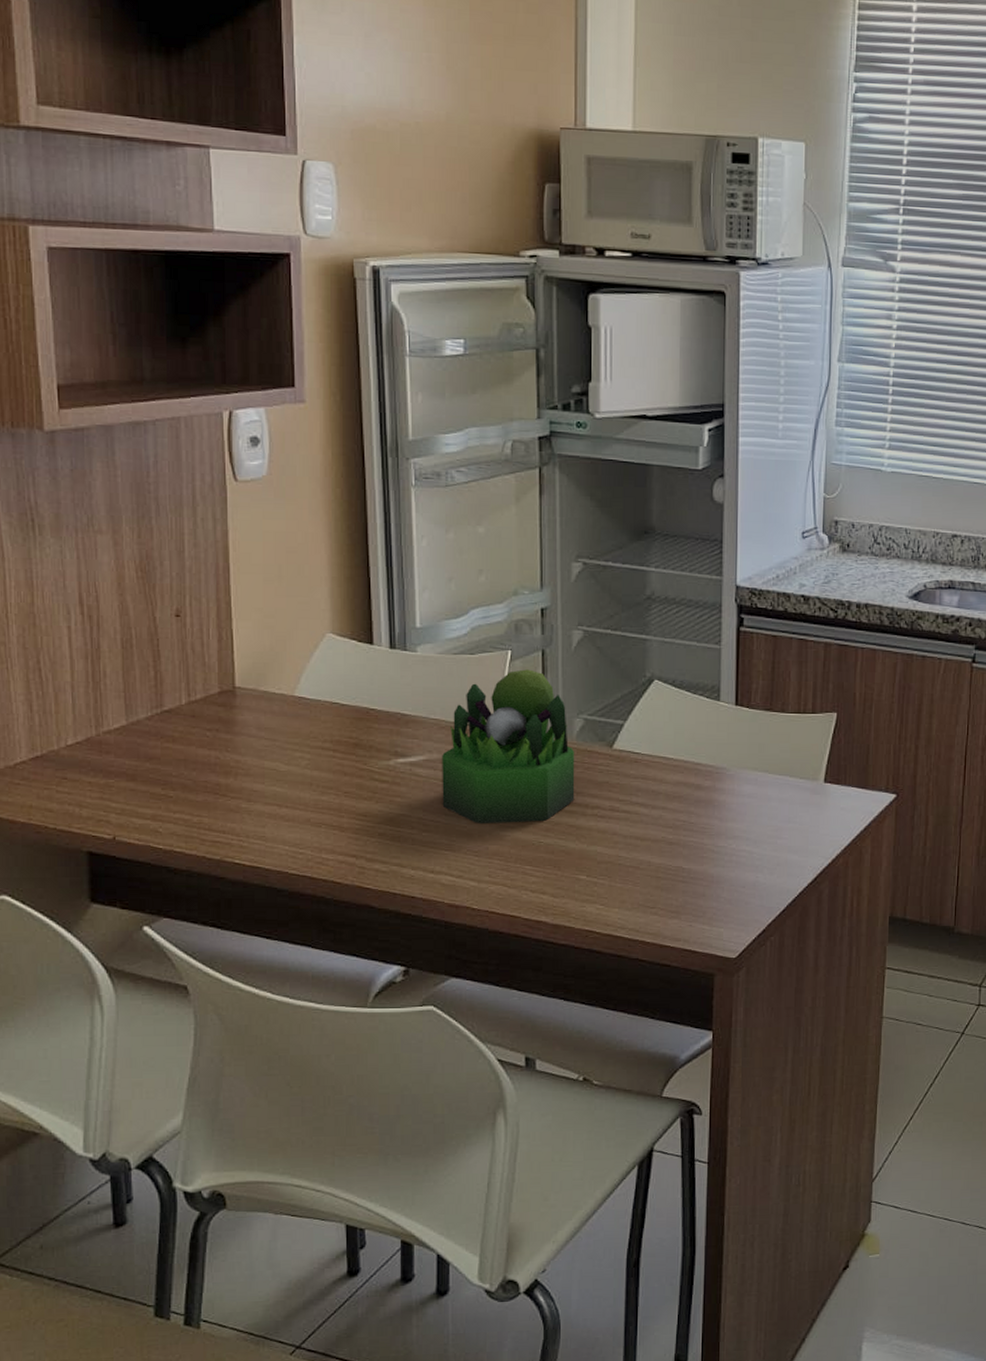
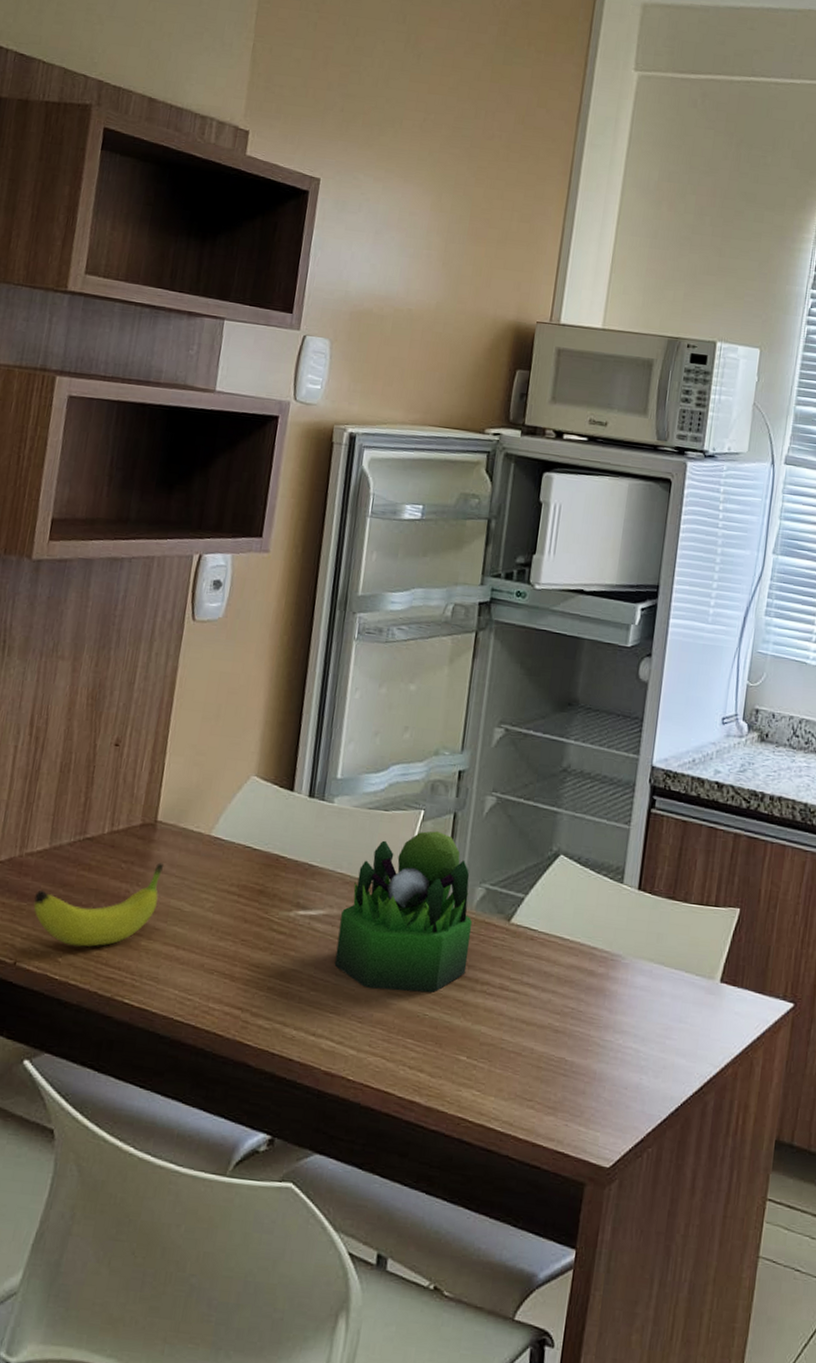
fruit: none [122,727,252,816] -> present [33,862,164,947]

